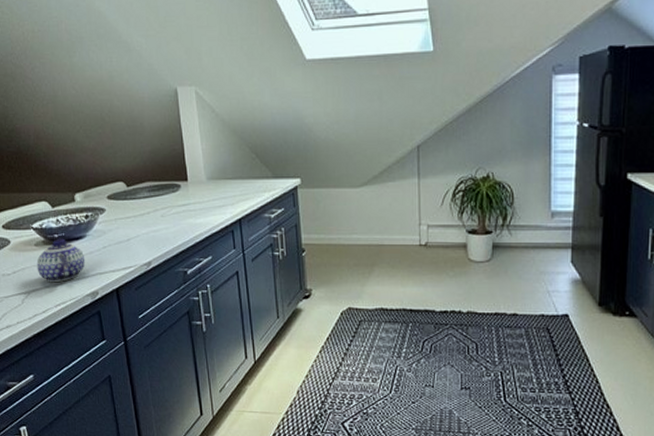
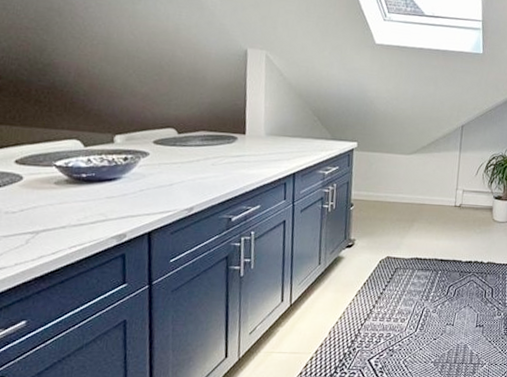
teapot: present [36,238,86,283] -> none [52,178,117,223]

